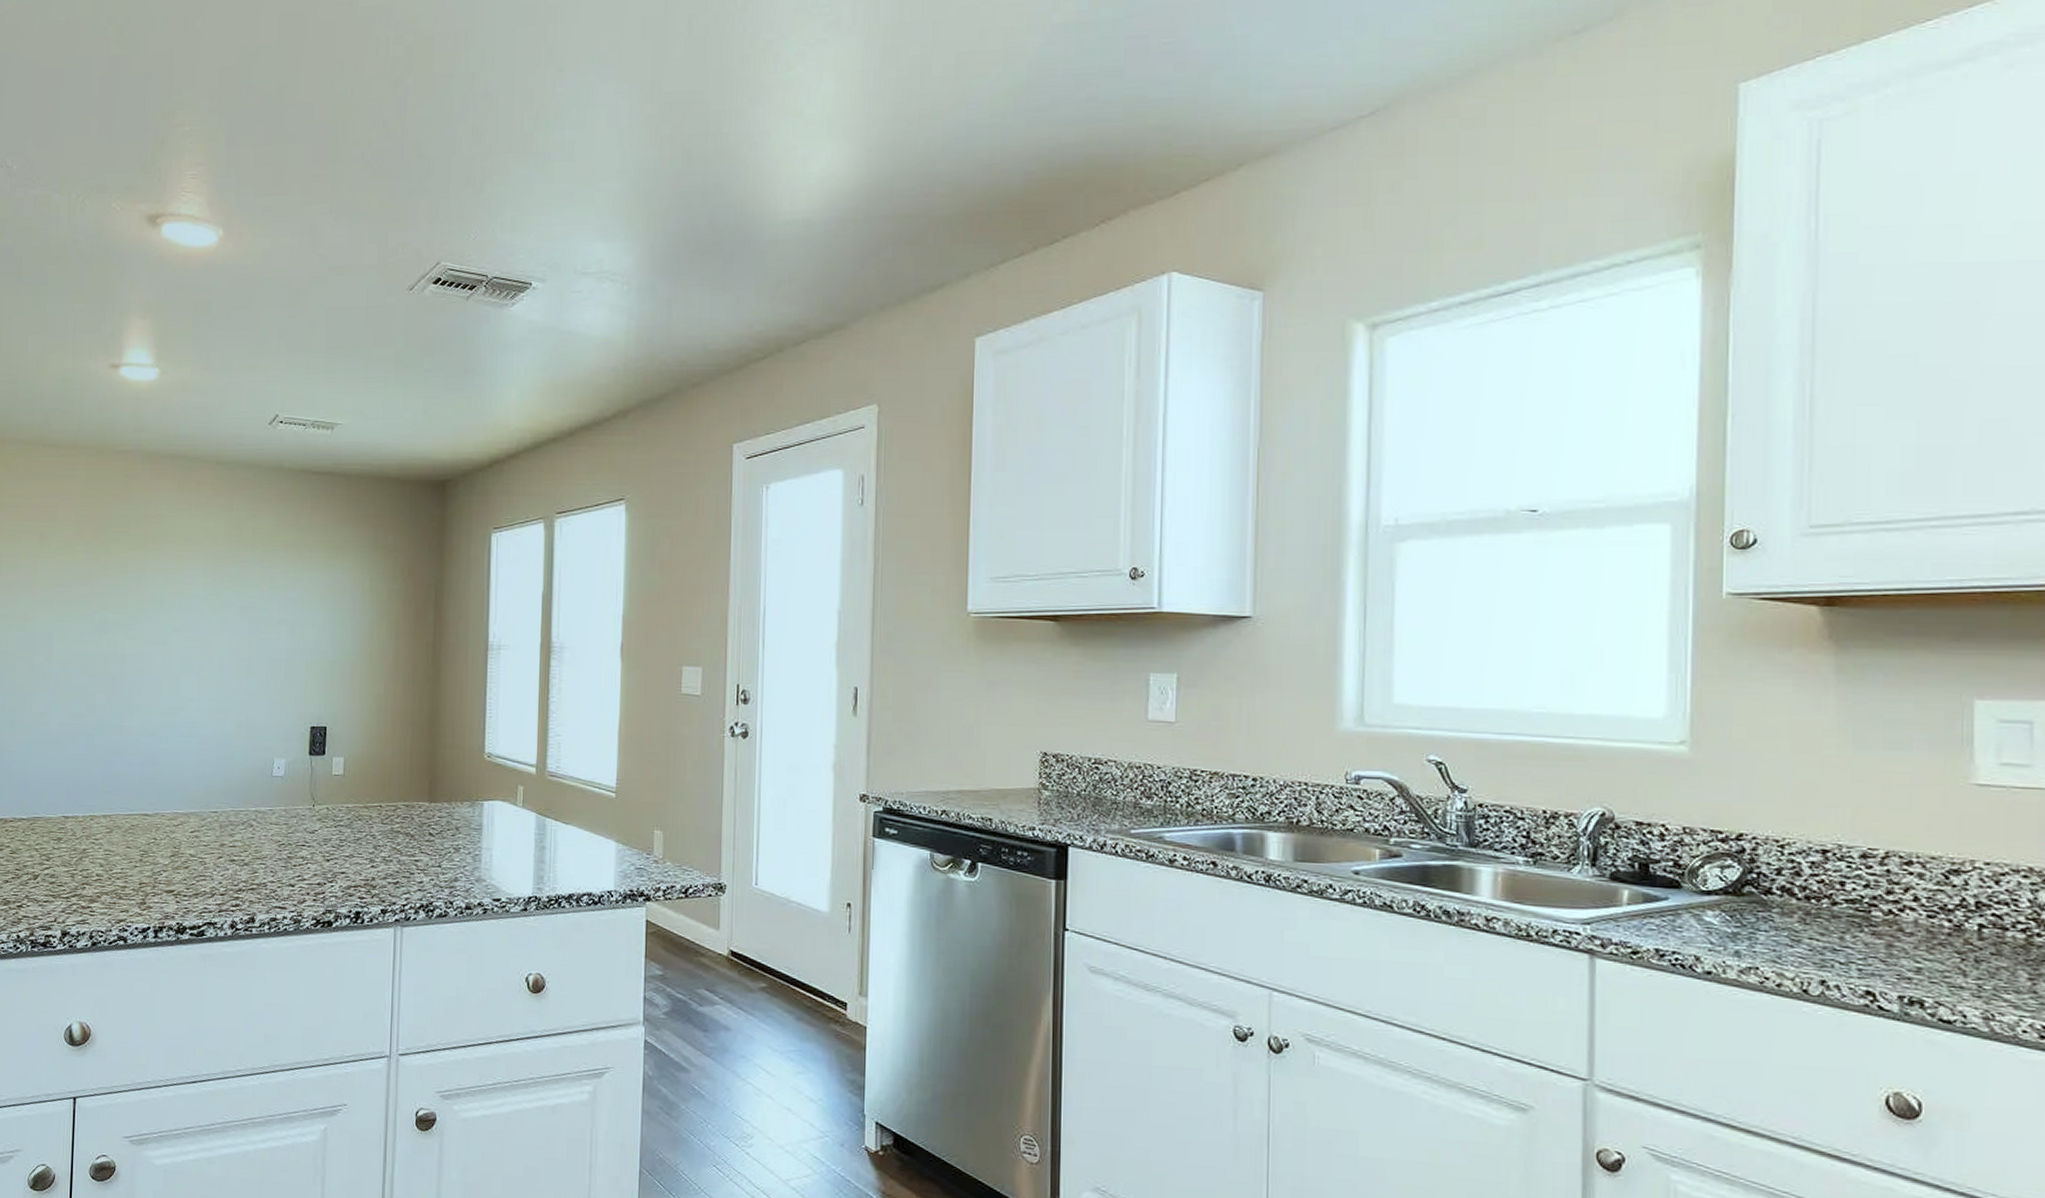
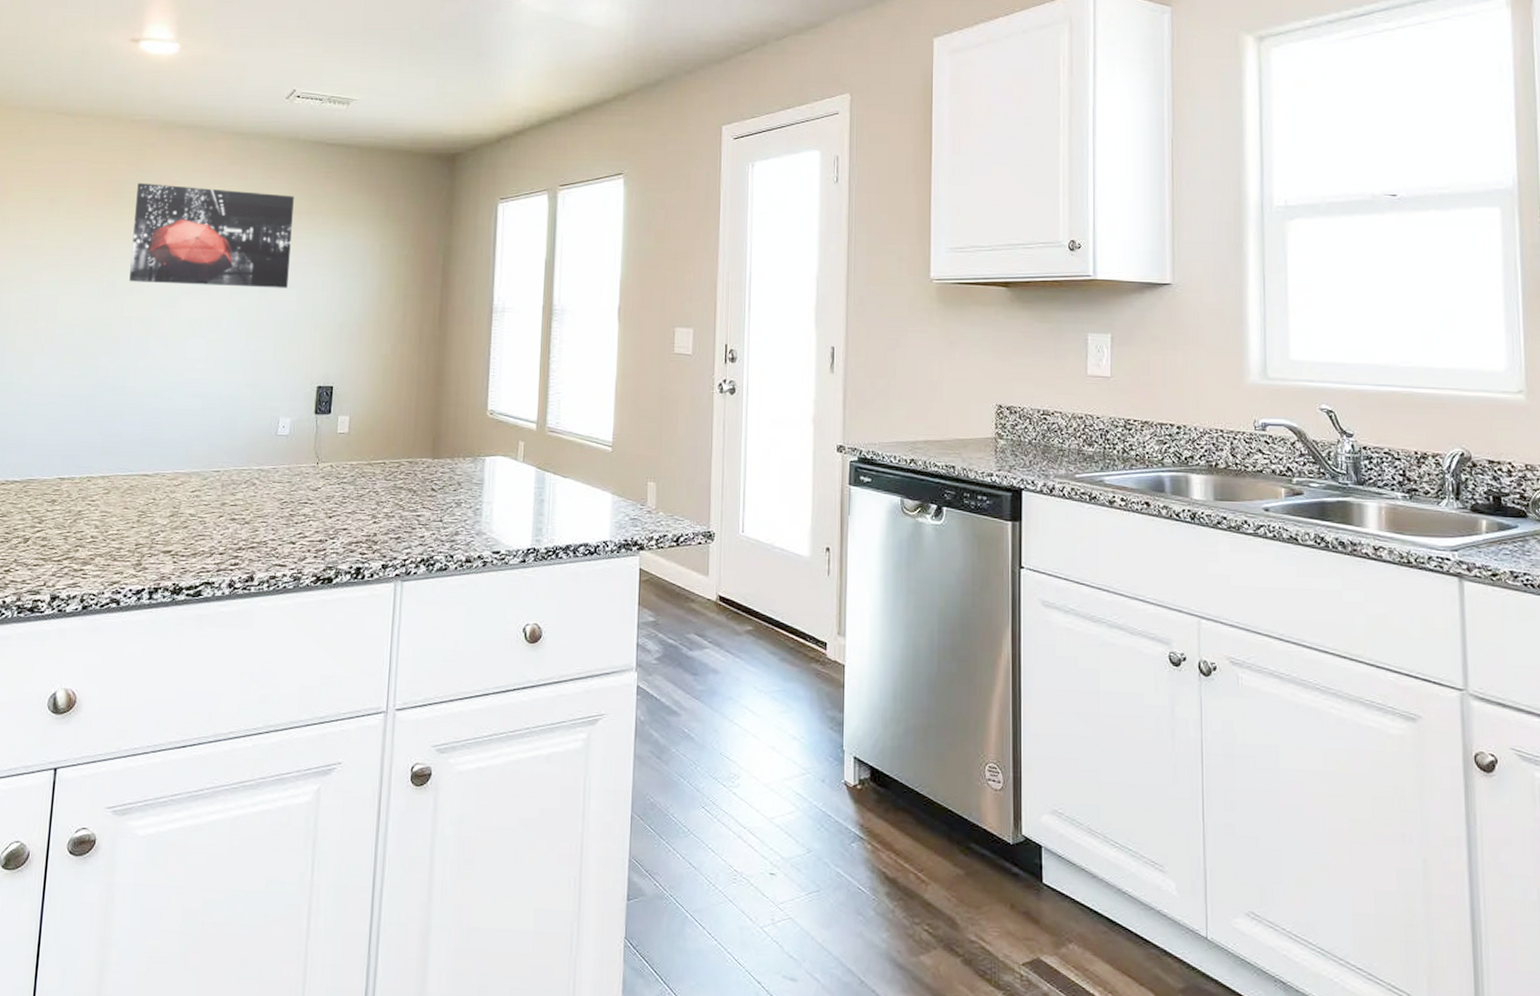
wall art: none [121,516,281,625] -> present [129,182,294,288]

